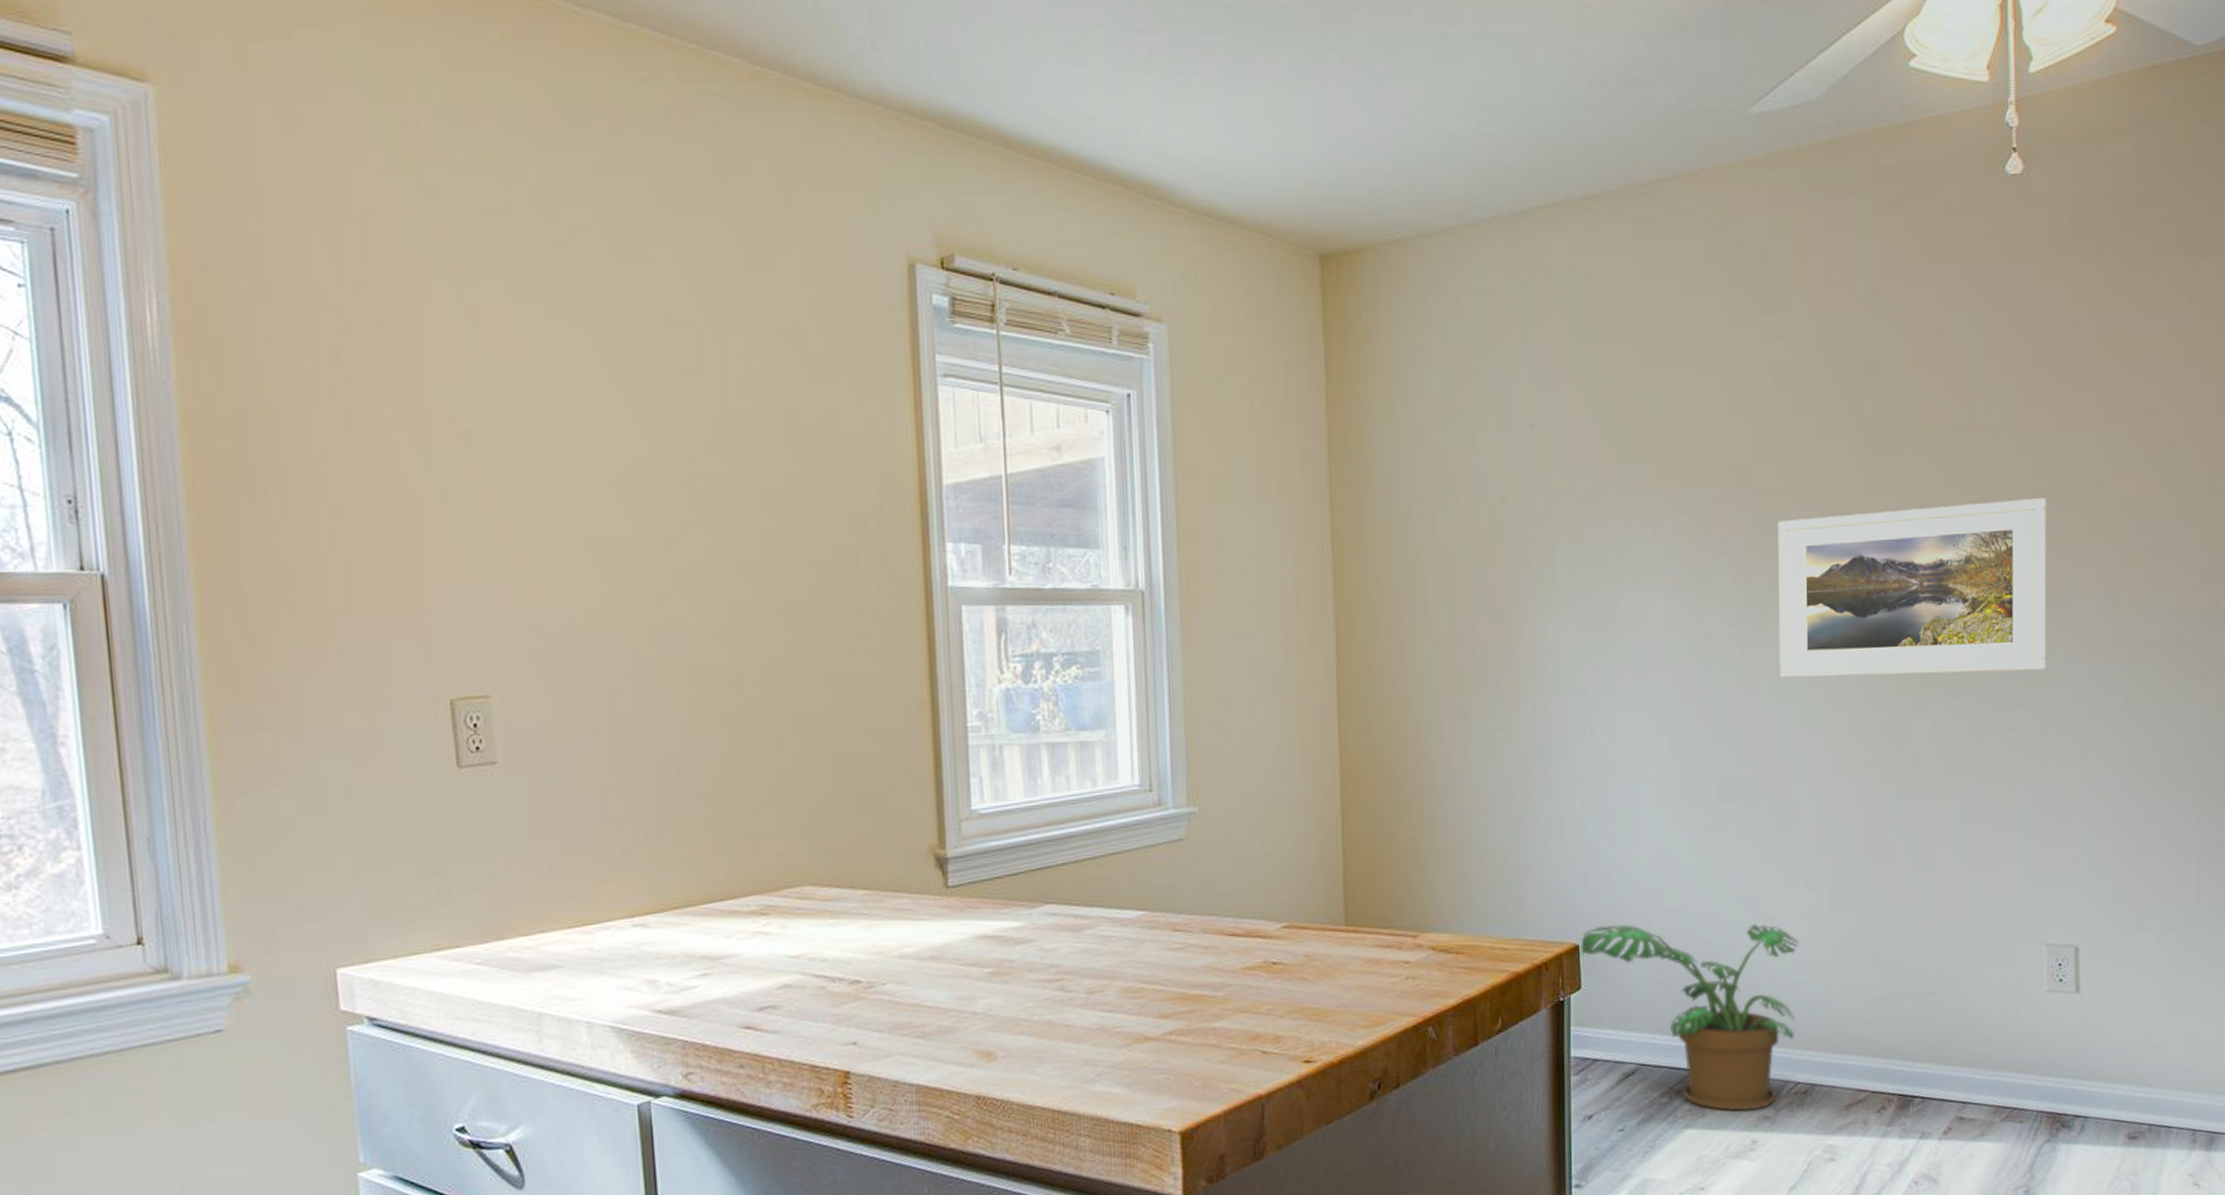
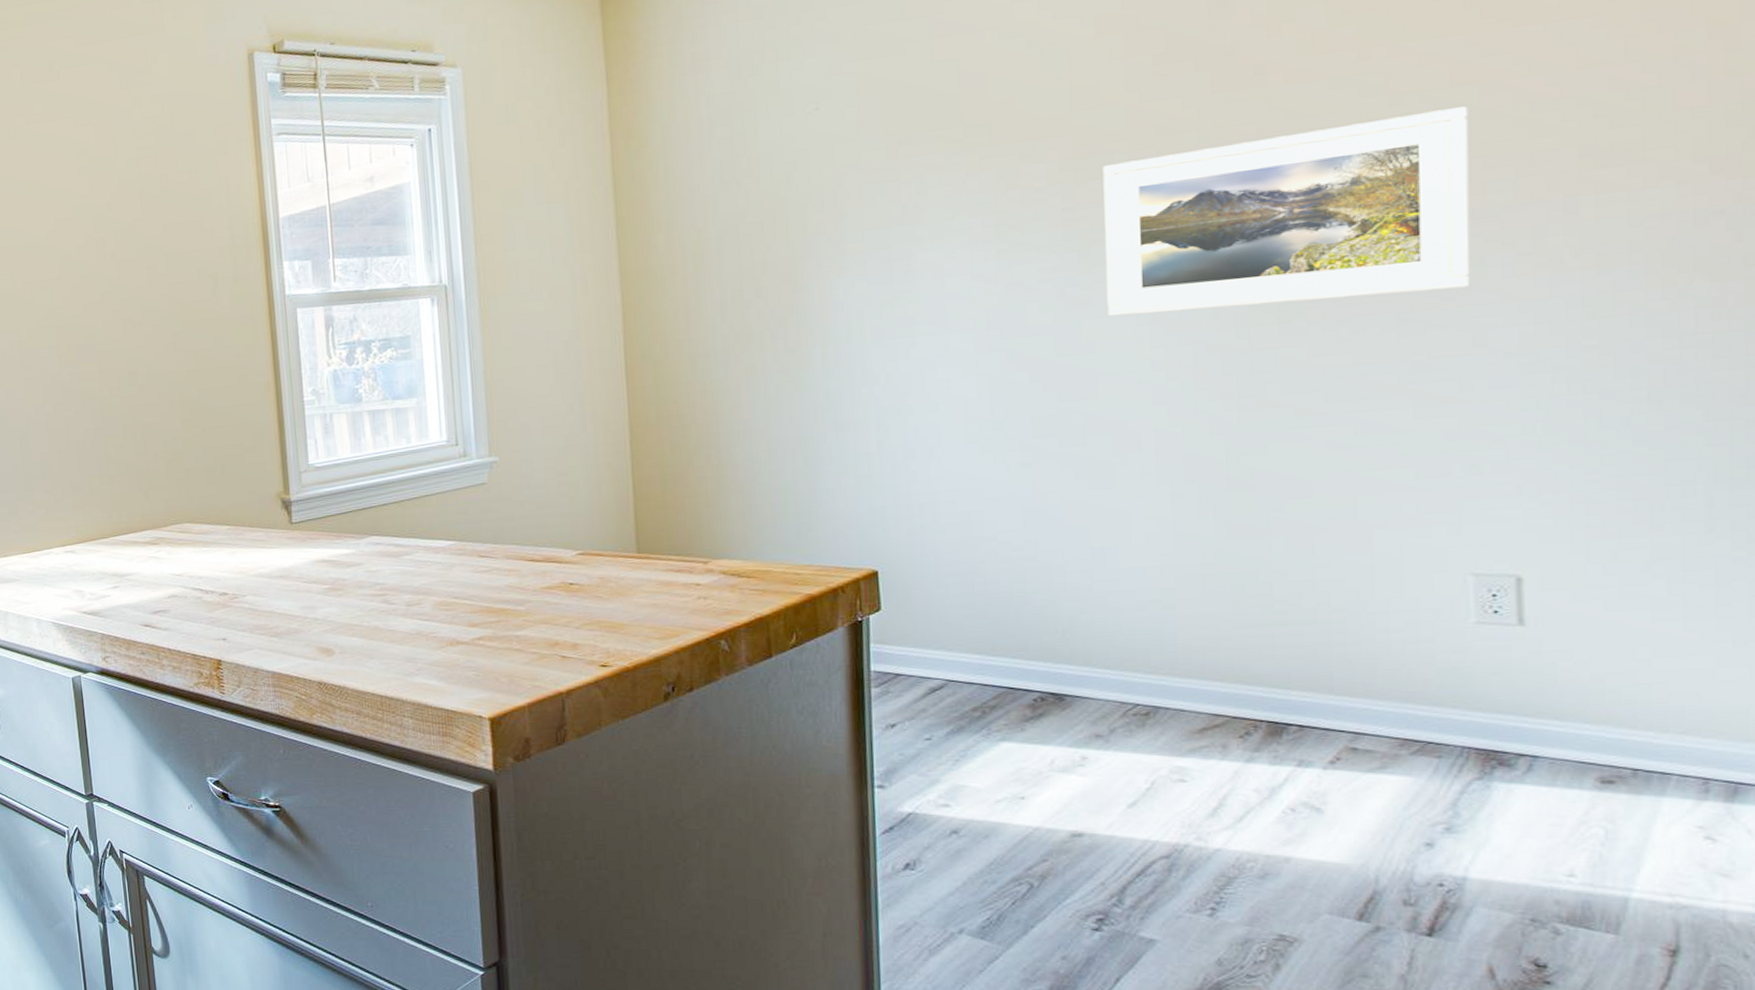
potted plant: present [1579,923,1799,1111] -> none [878,552,1136,728]

